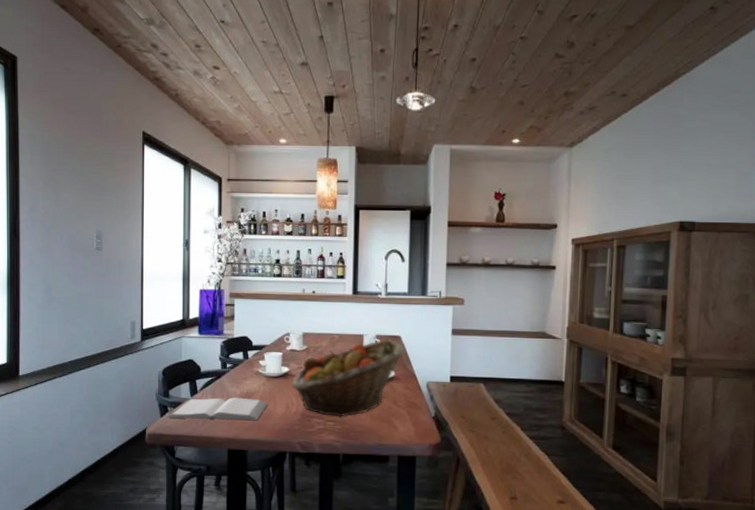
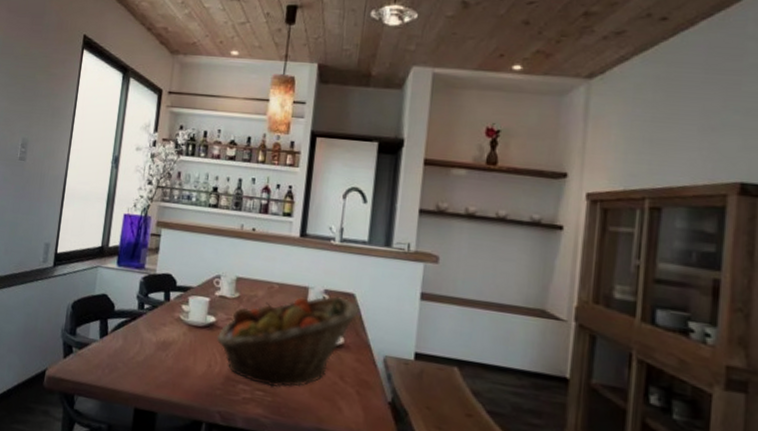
book: present [168,397,268,421] -> none [71,341,187,378]

